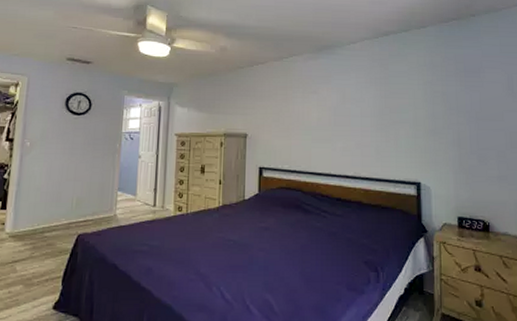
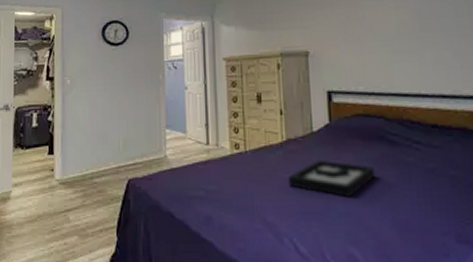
decorative tray: none [221,222,291,253] -> present [289,159,376,197]

